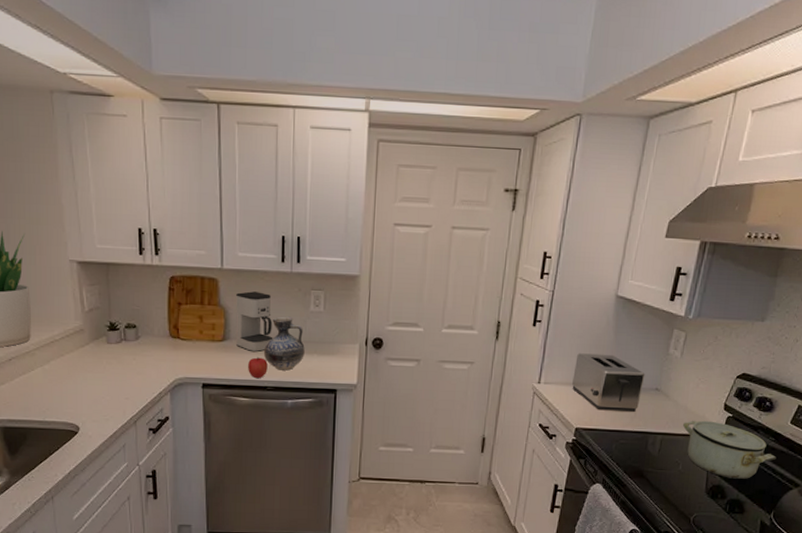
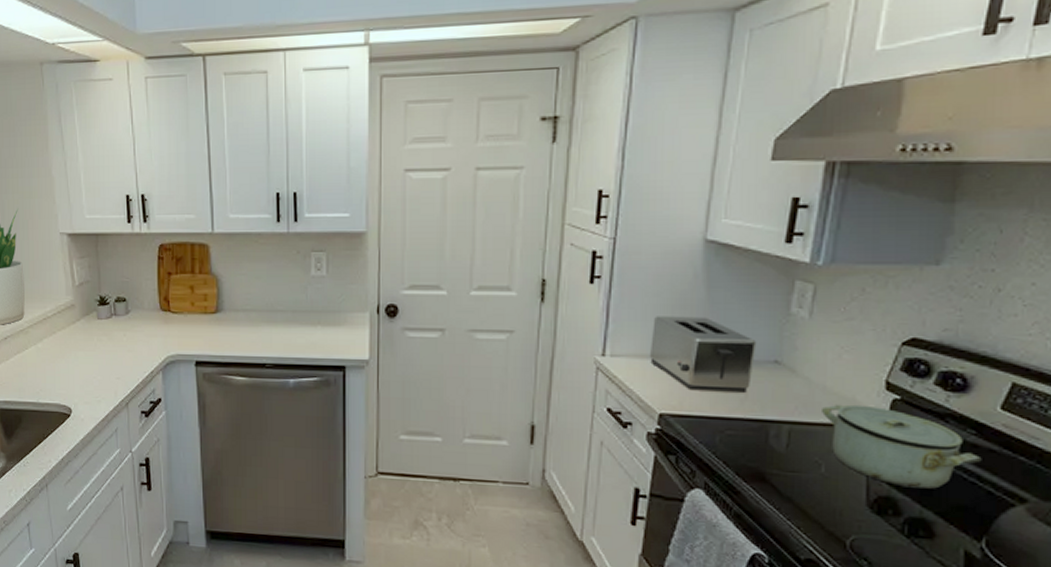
coffee maker: present [235,291,273,353] -> none [229,256,271,325]
fruit: present [248,356,268,379] -> none [244,329,266,355]
ceramic jug: present [263,316,305,371] -> none [260,283,307,345]

